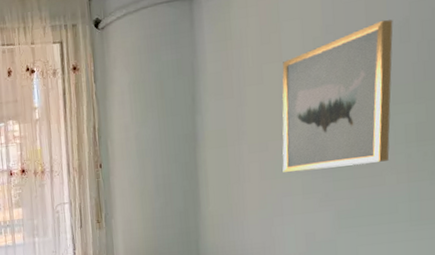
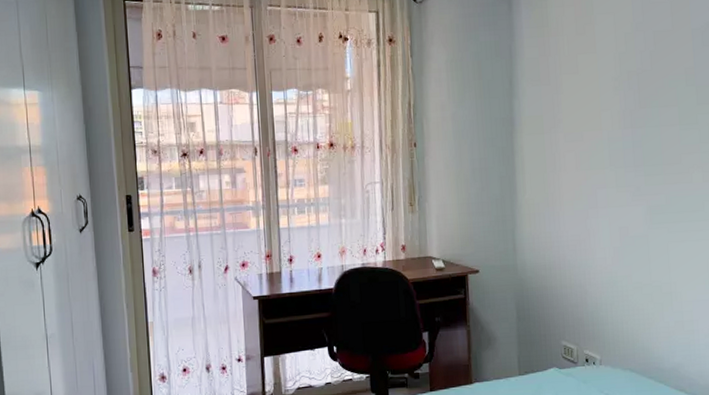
wall art: present [282,19,393,172] -> none [596,22,696,164]

